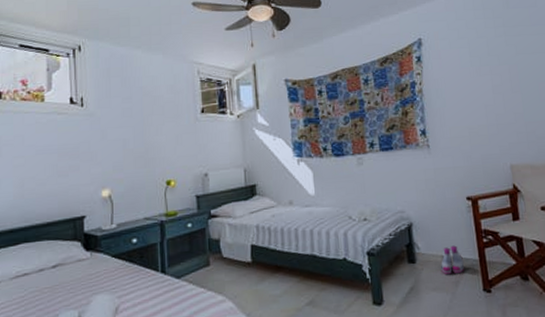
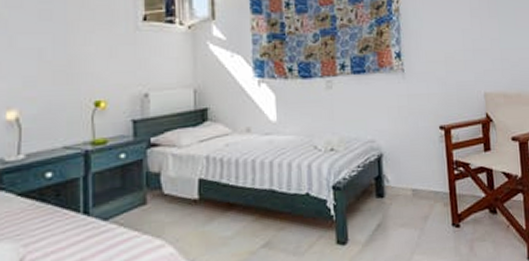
boots: present [441,245,465,275] -> none [410,177,435,210]

